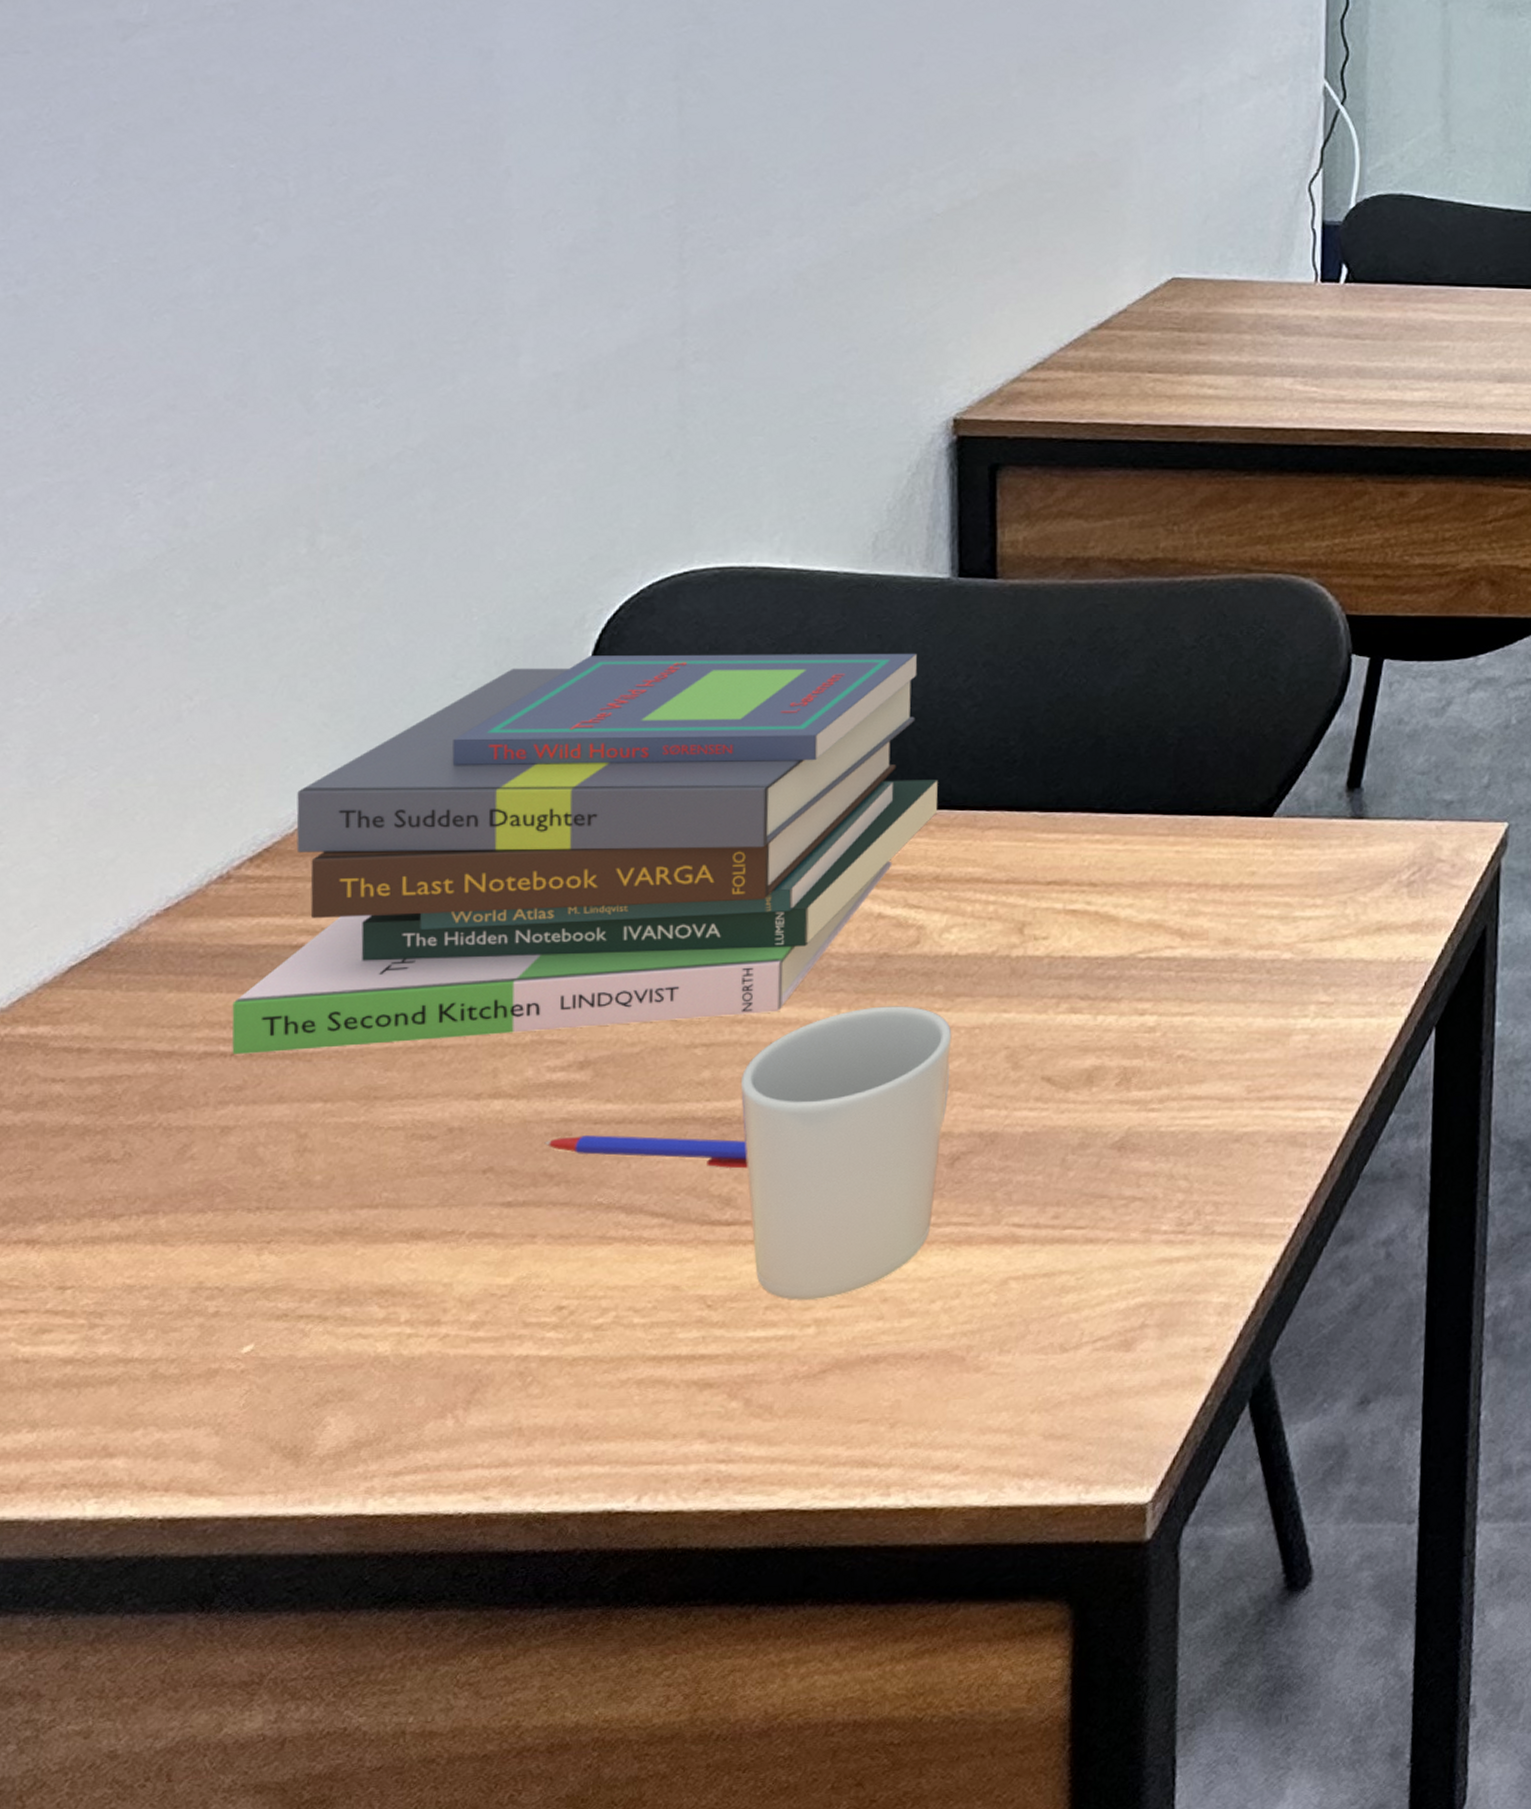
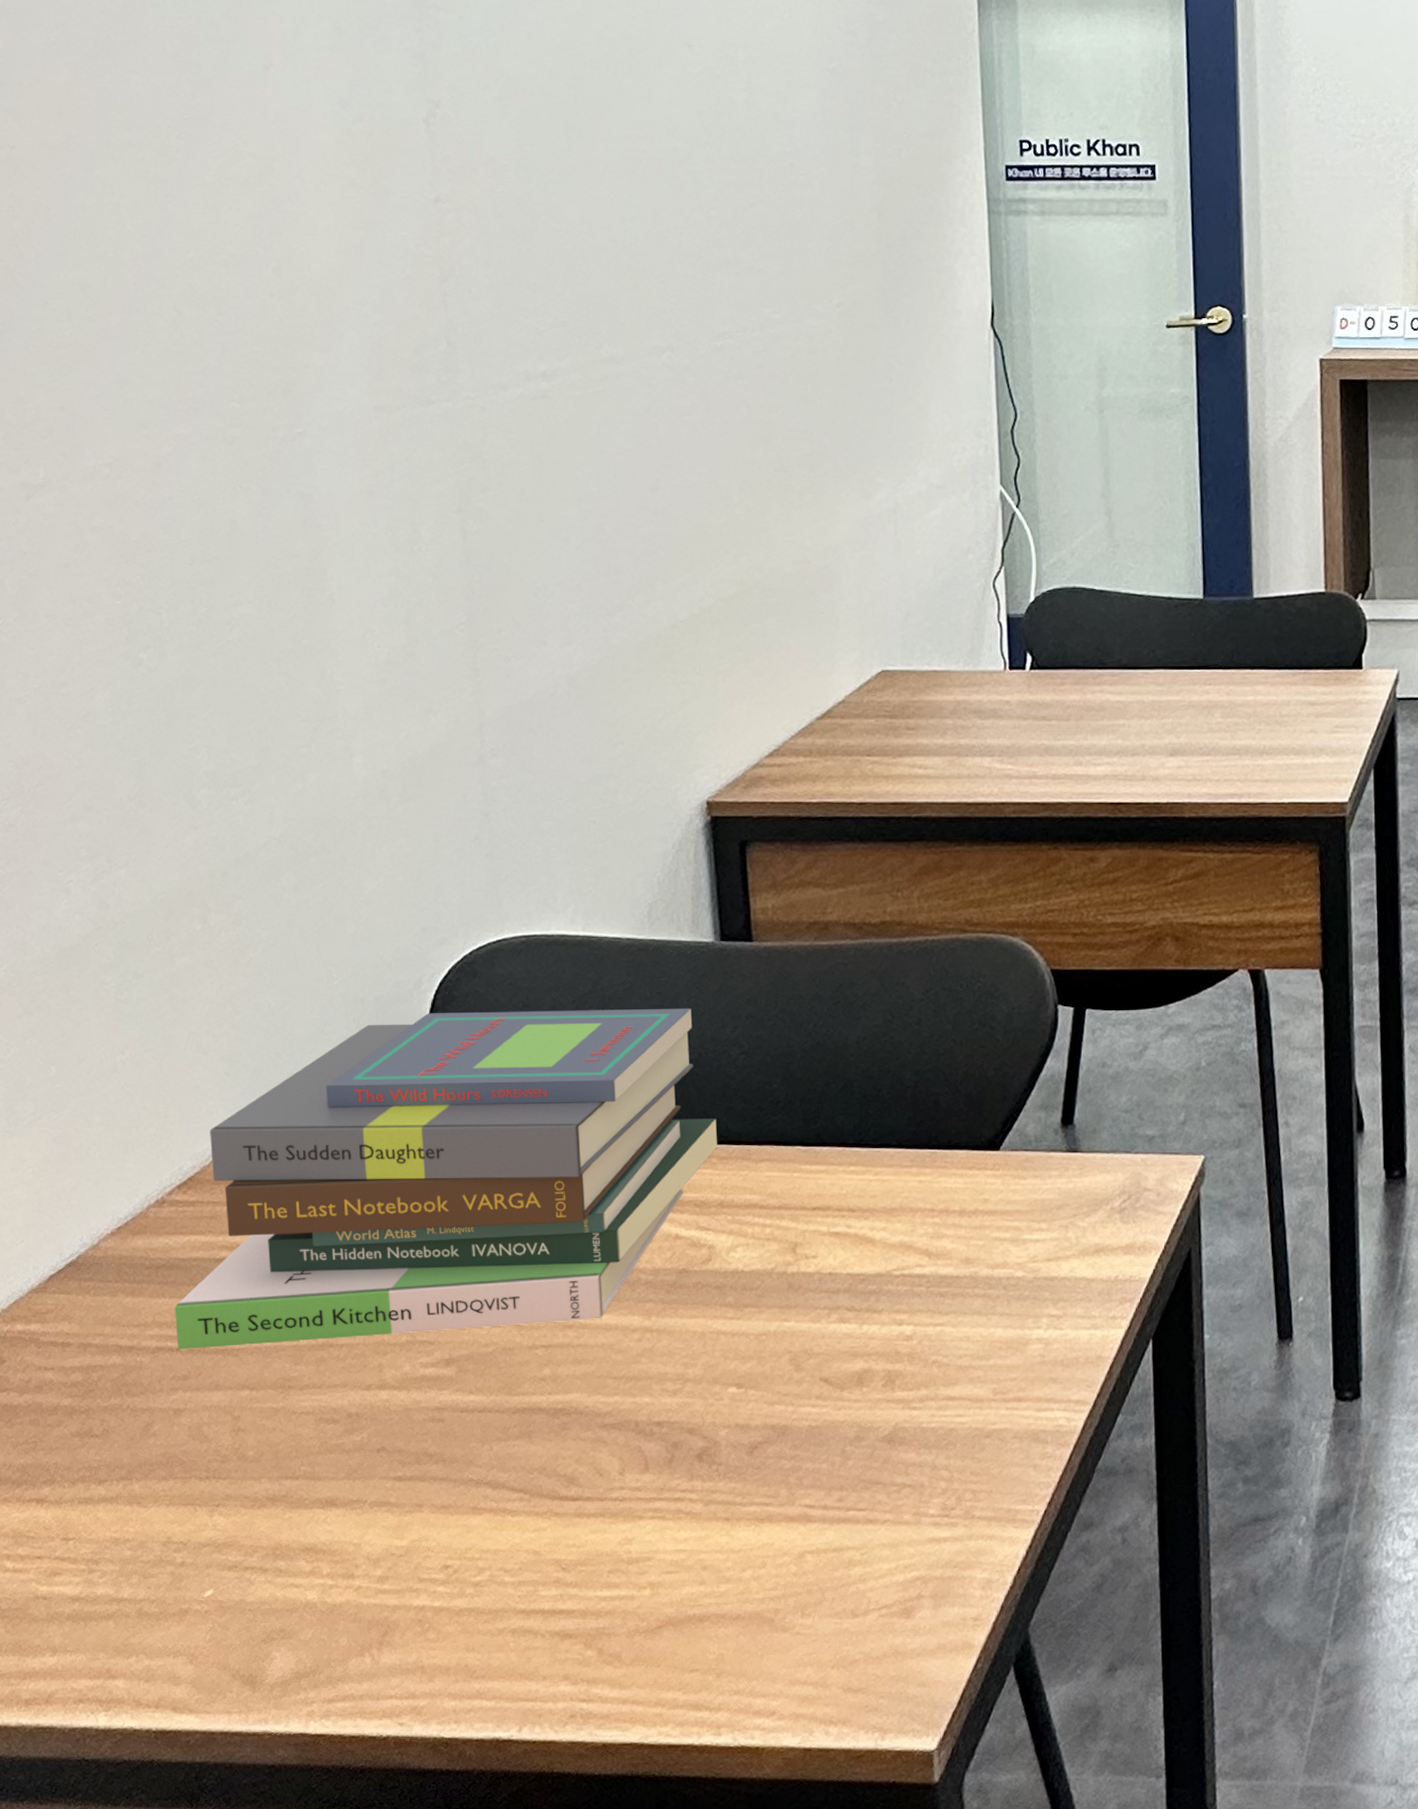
pen: present [544,1135,748,1169] -> none [423,1422,586,1453]
mug: present [740,1006,952,1300] -> none [574,1315,745,1566]

